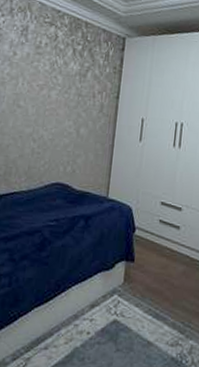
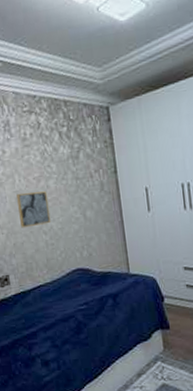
wall art: none [11,96,47,132] -> present [16,191,51,228]

